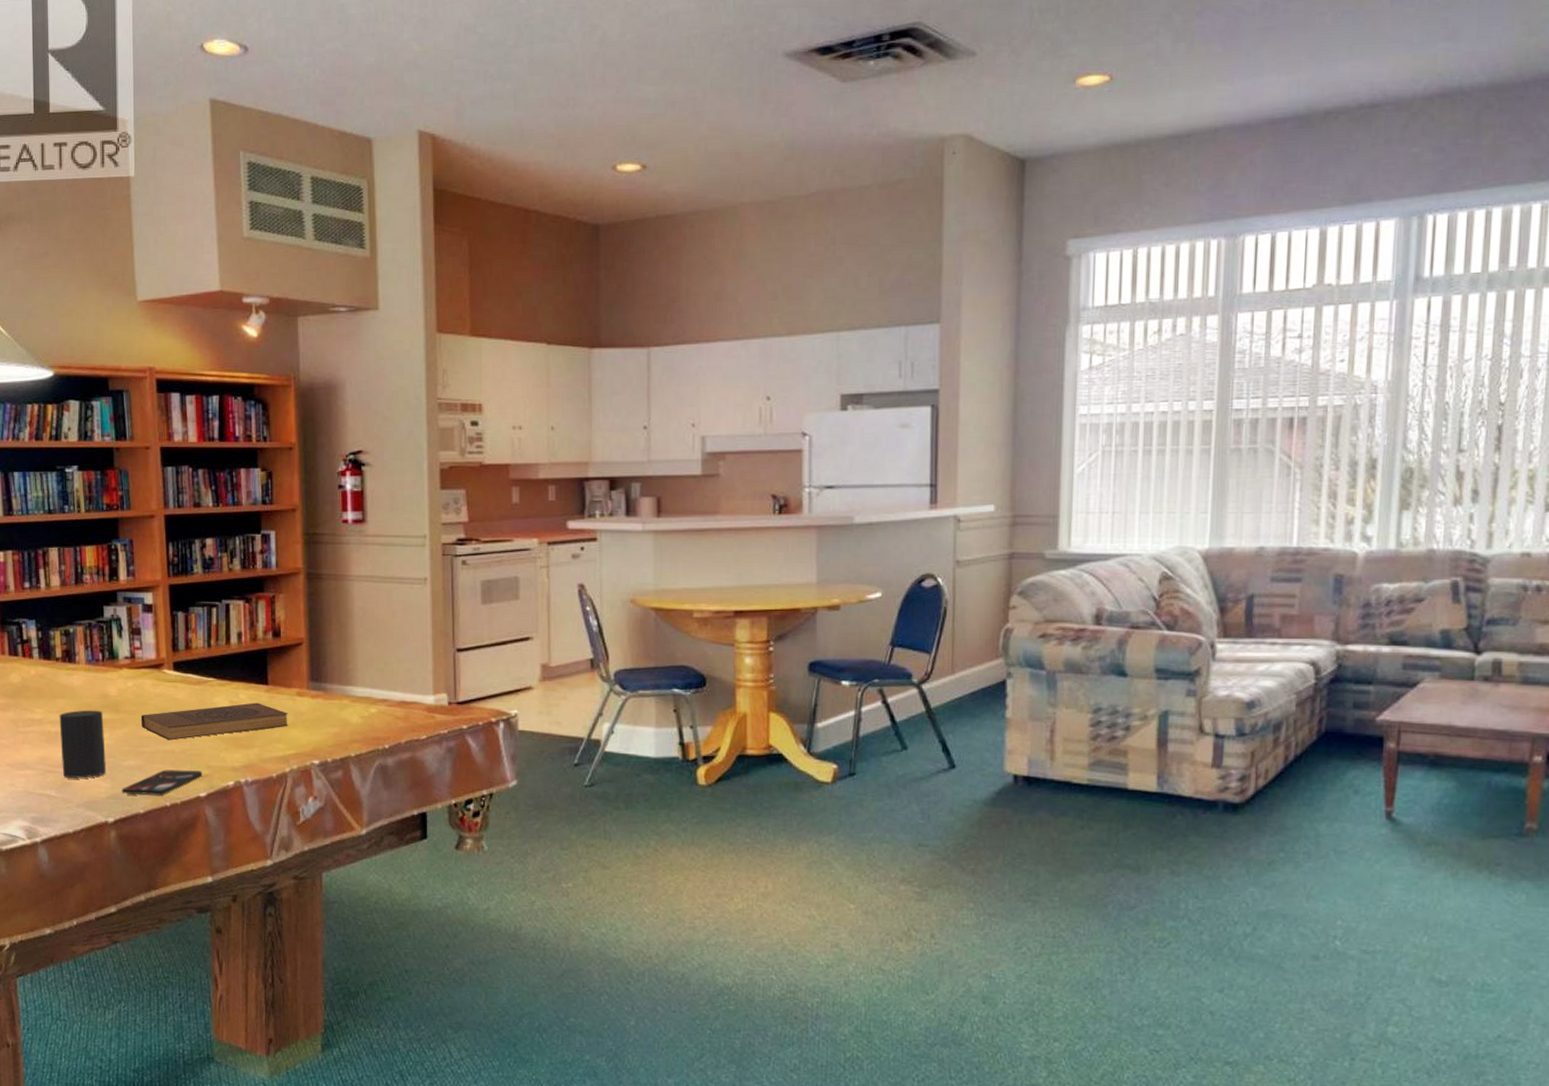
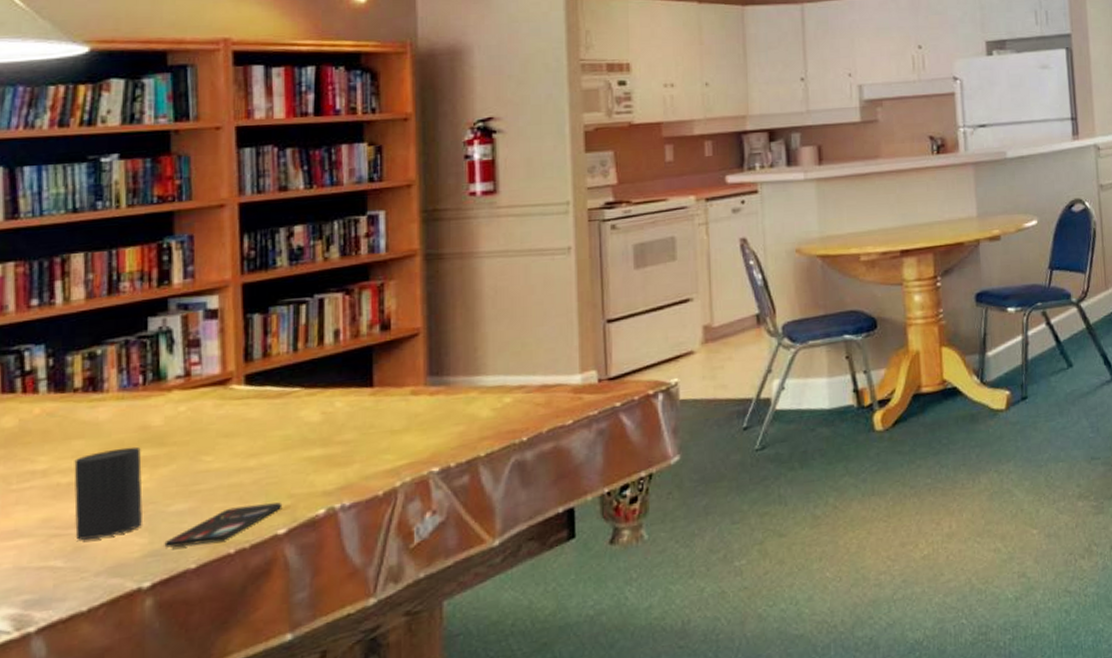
book: present [141,702,288,740] -> none [196,409,399,471]

